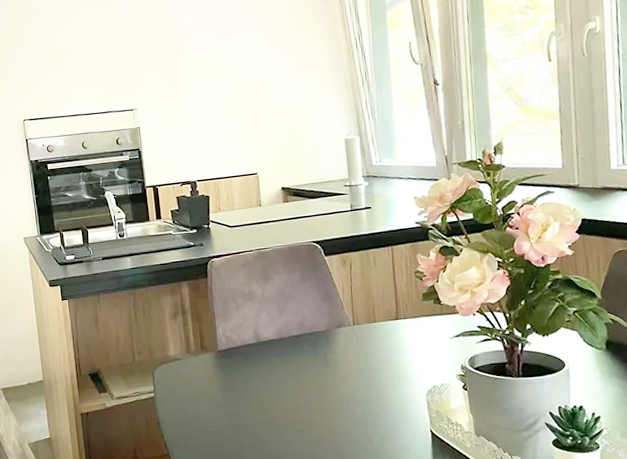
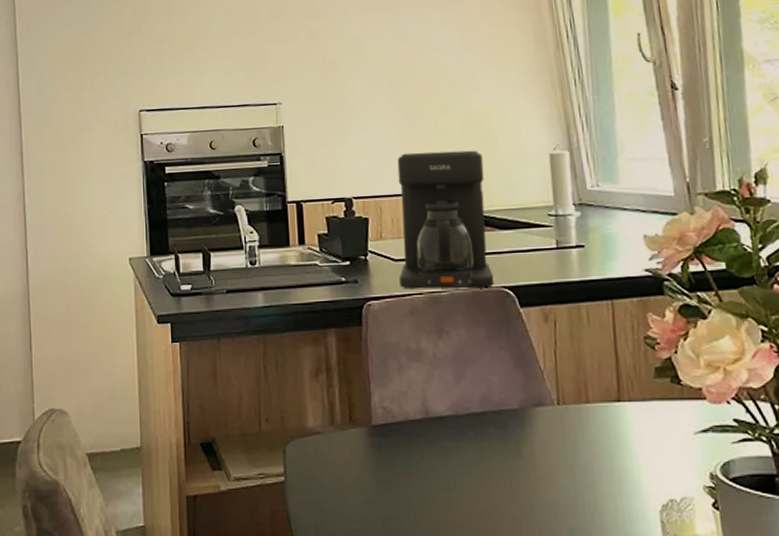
coffee maker: none [229,139,305,248] -> present [397,150,494,289]

